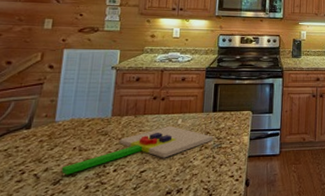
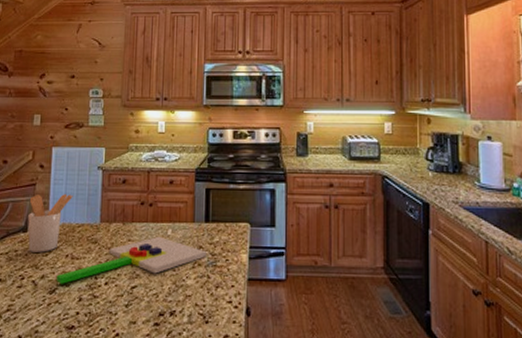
utensil holder: none [31,92,84,147] -> present [28,194,73,253]

